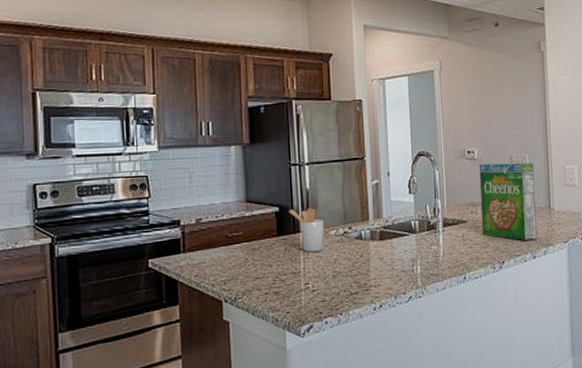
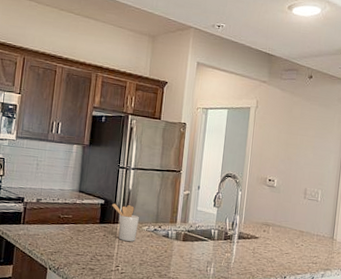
cereal box: present [480,162,537,240] -> none [270,192,324,263]

